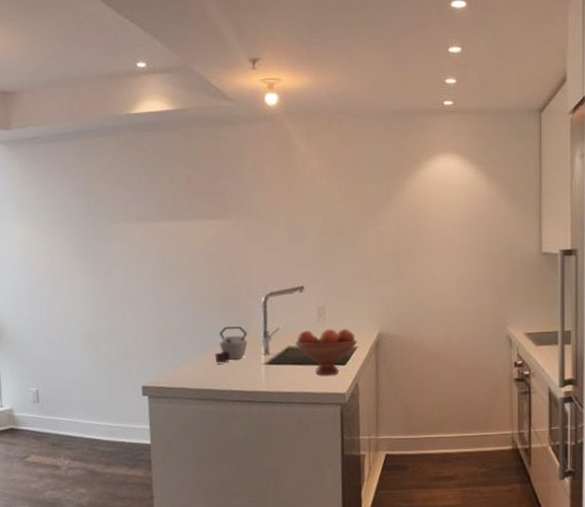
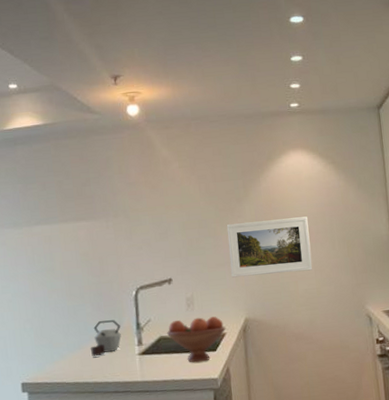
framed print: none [365,228,454,289] -> present [227,216,312,278]

